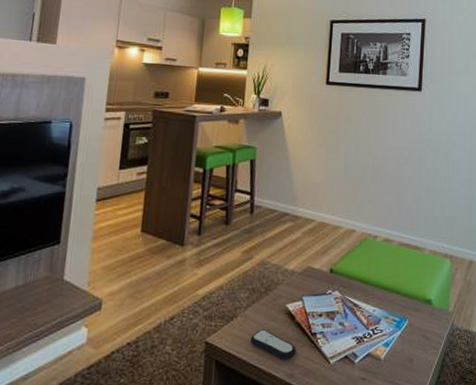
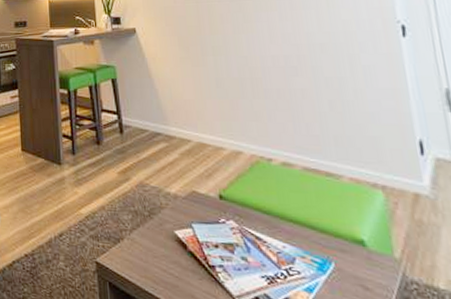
remote control: present [250,329,296,360] -> none [141,255,195,292]

